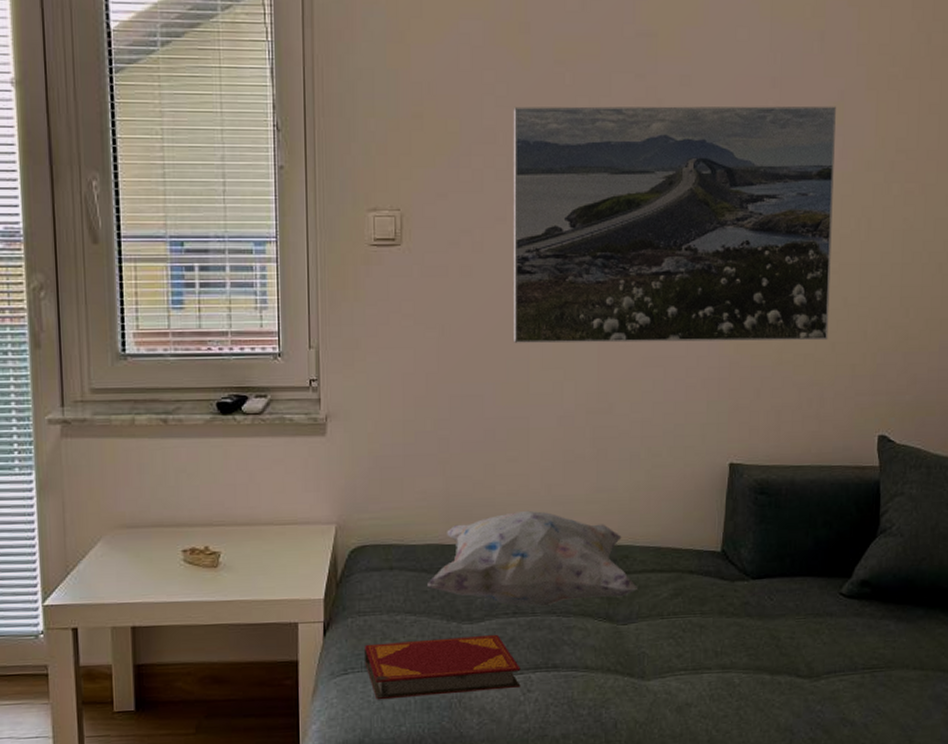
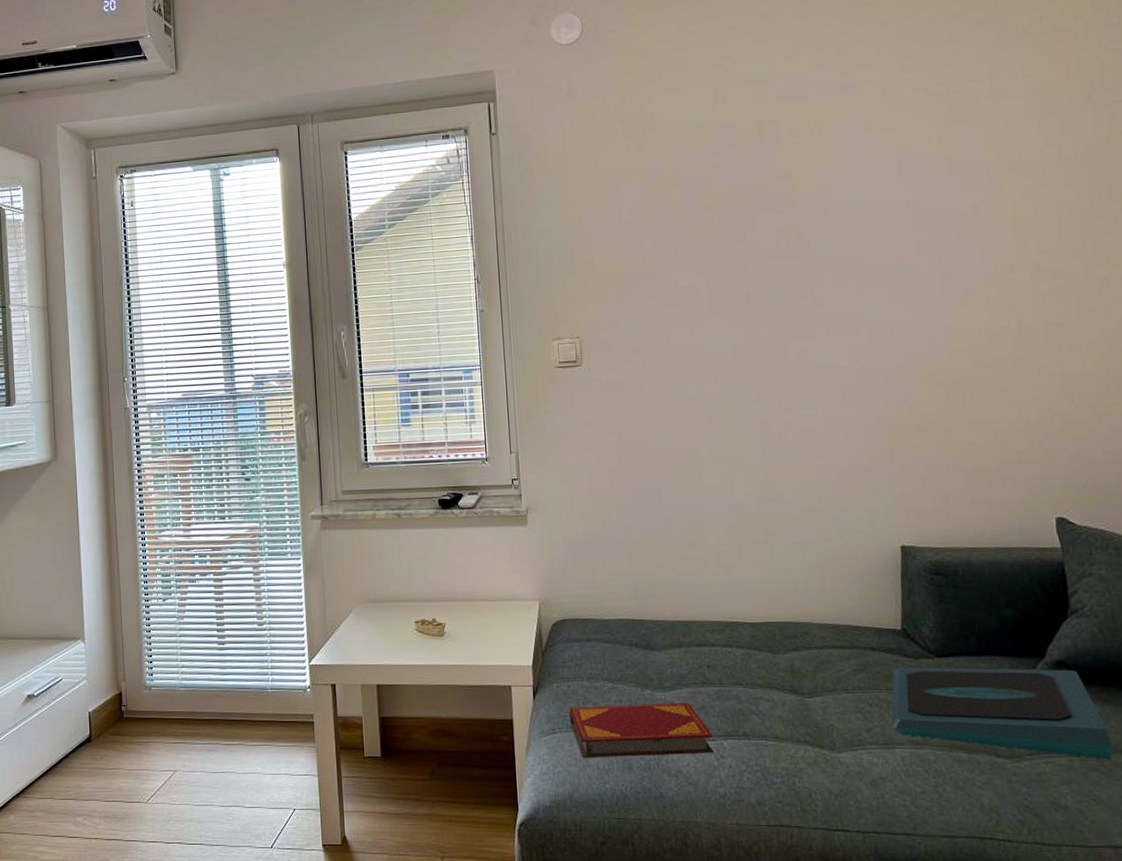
decorative pillow: present [427,510,637,607] -> none [621,589,820,678]
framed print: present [513,105,836,343] -> none [669,219,990,442]
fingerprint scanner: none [703,588,901,675] -> present [892,666,1114,760]

